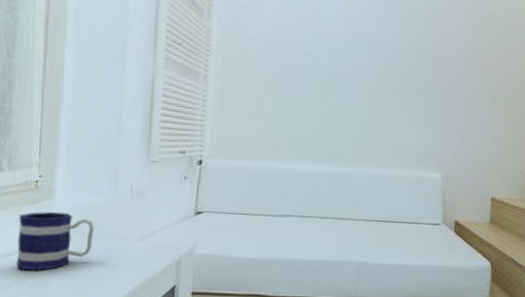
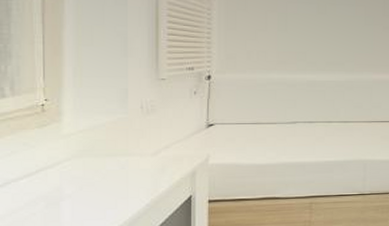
mug: present [16,211,94,271] -> none [26,133,106,193]

